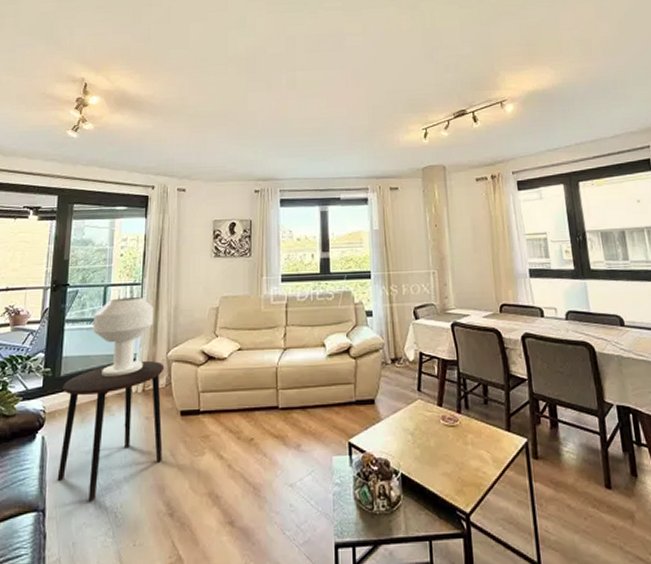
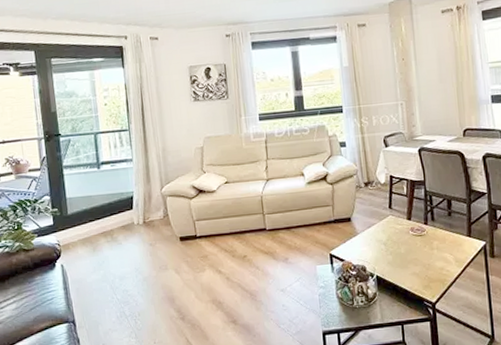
side table: present [57,360,165,501] -> none [71,196,169,313]
table lamp: present [93,297,154,376] -> none [89,142,145,213]

